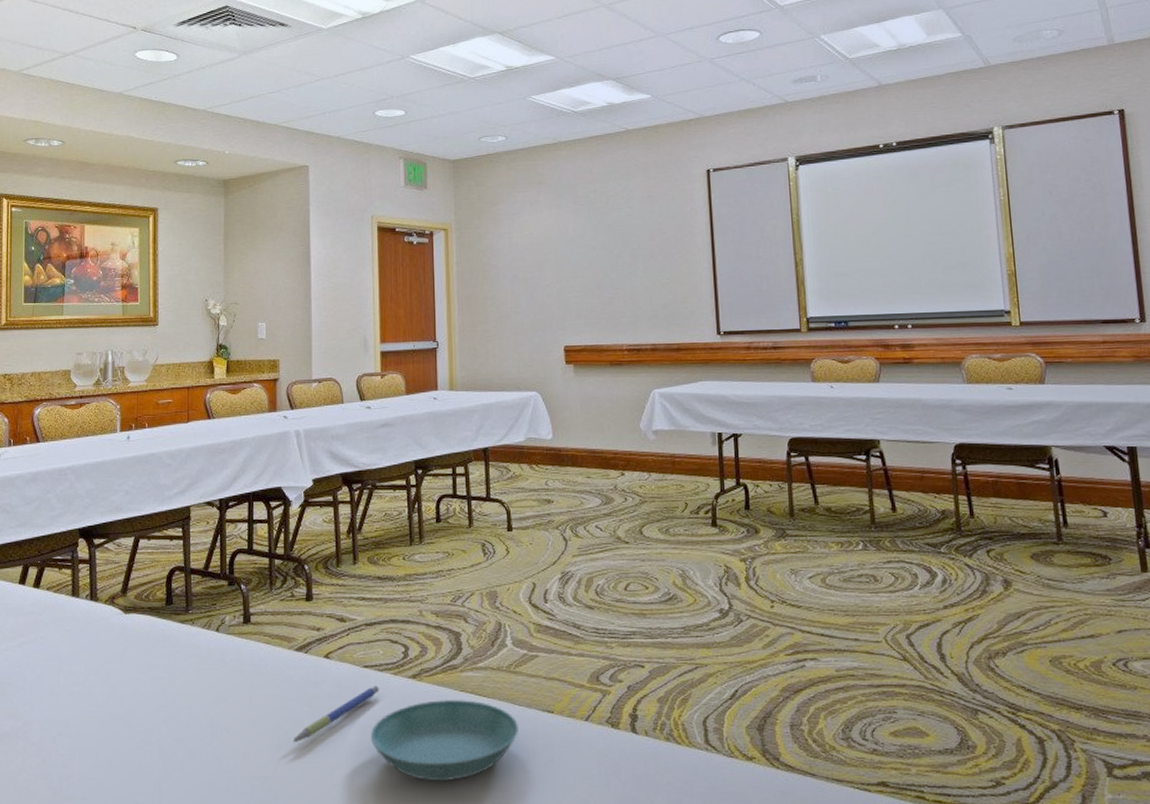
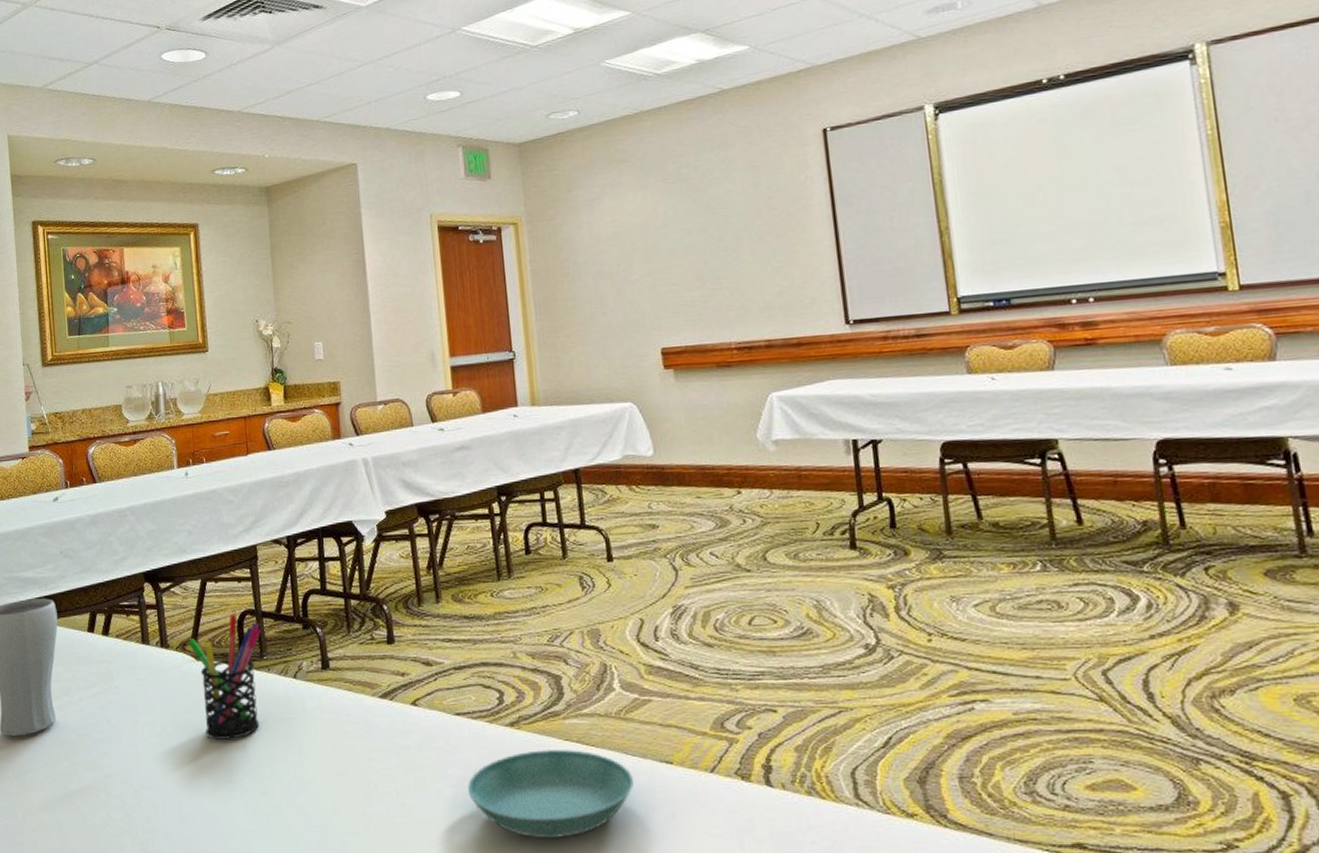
pen holder: none [117,570,189,689] -> present [188,613,262,739]
pen: present [292,686,379,742] -> none [383,735,474,795]

